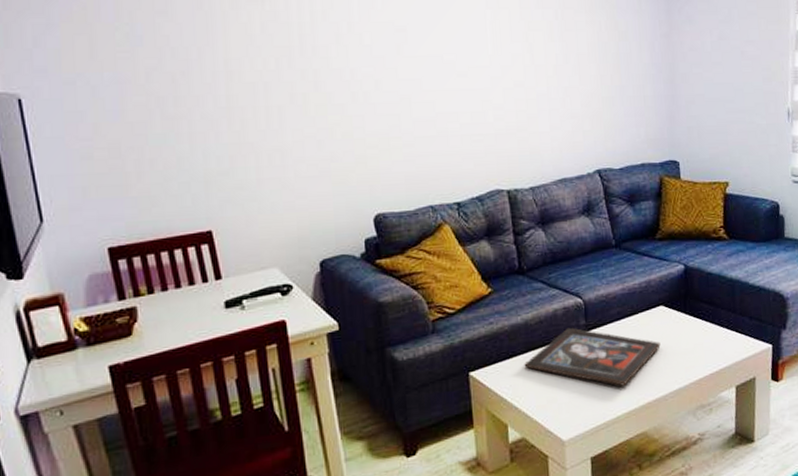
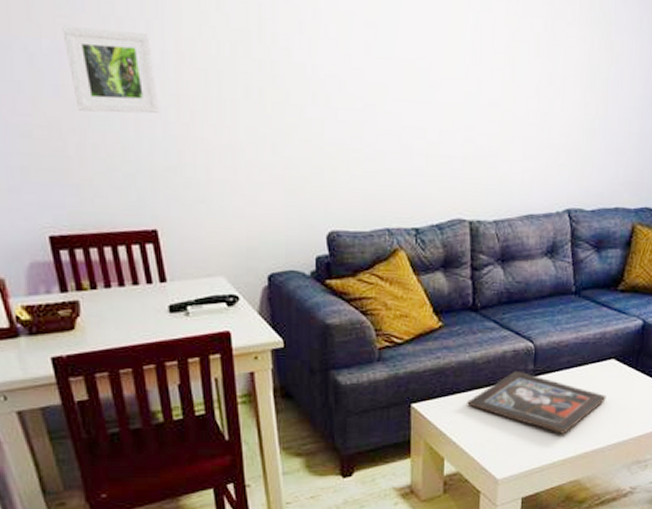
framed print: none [122,58,212,131] -> present [62,26,160,114]

